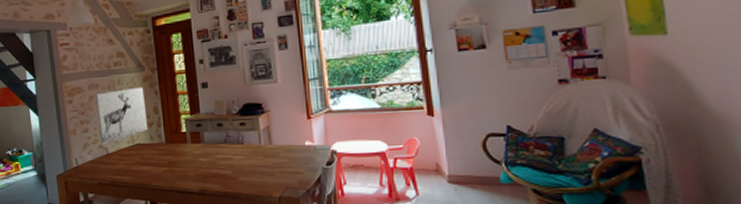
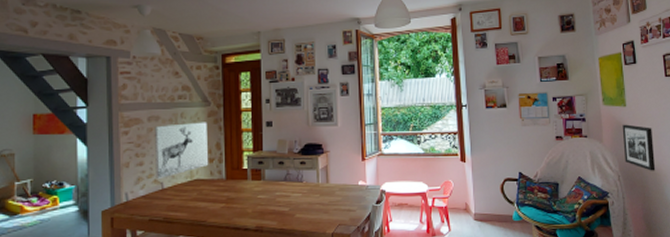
picture frame: none [662,58,718,118] -> present [622,124,656,171]

